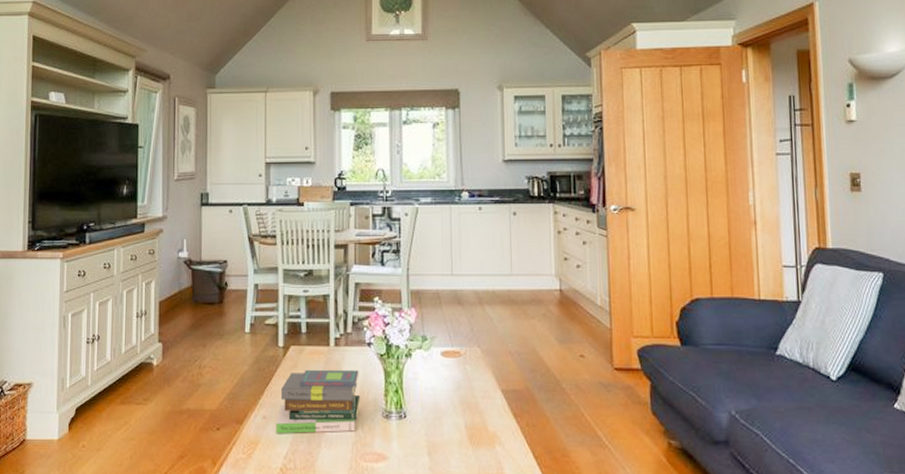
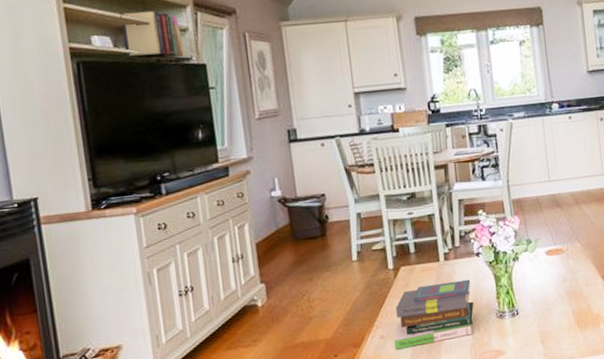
books: none [74,72,123,117] -> present [120,10,186,60]

